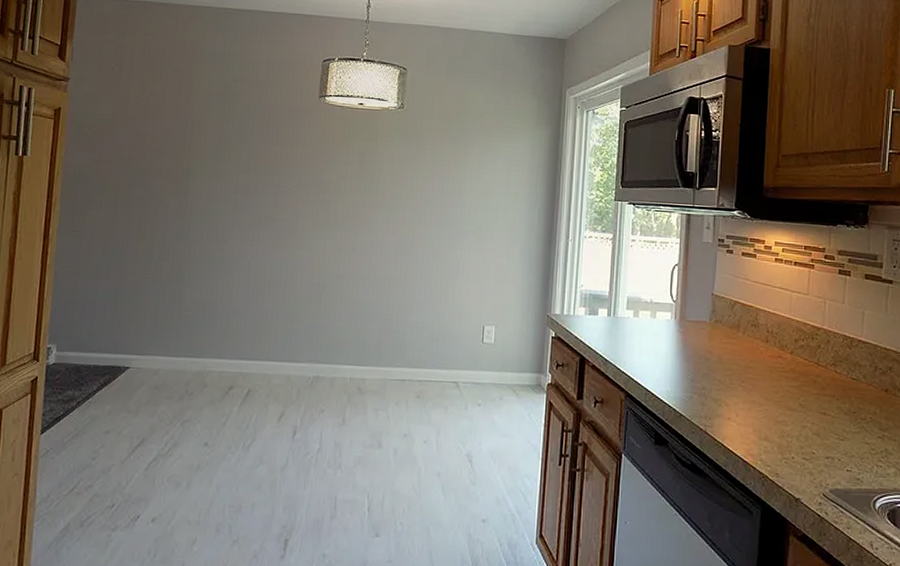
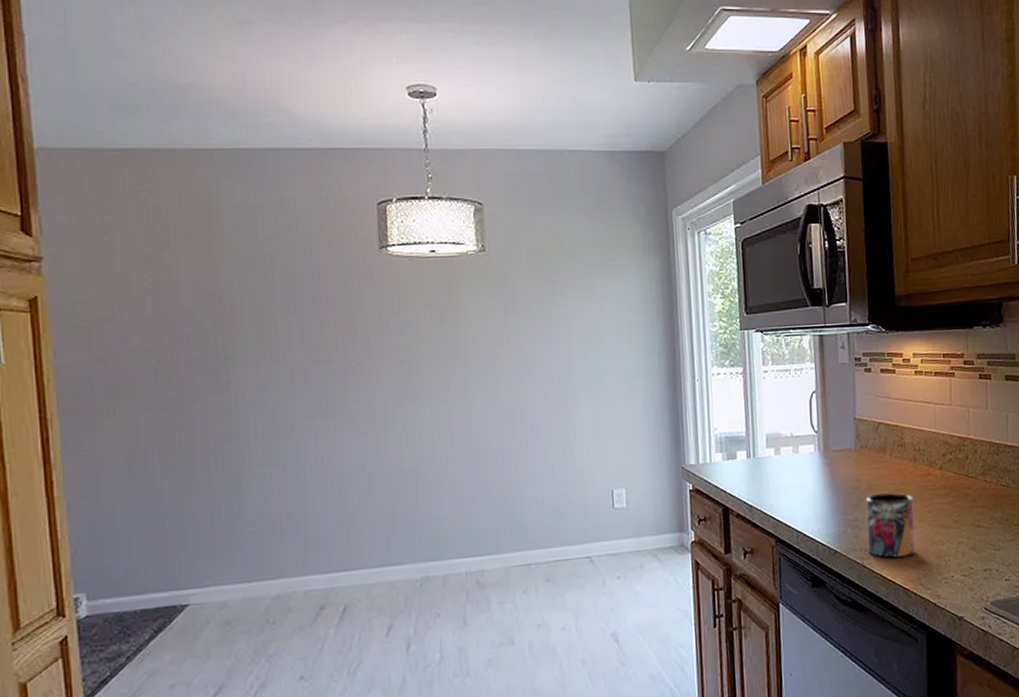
mug: none [712,367,761,432] -> present [865,493,916,559]

